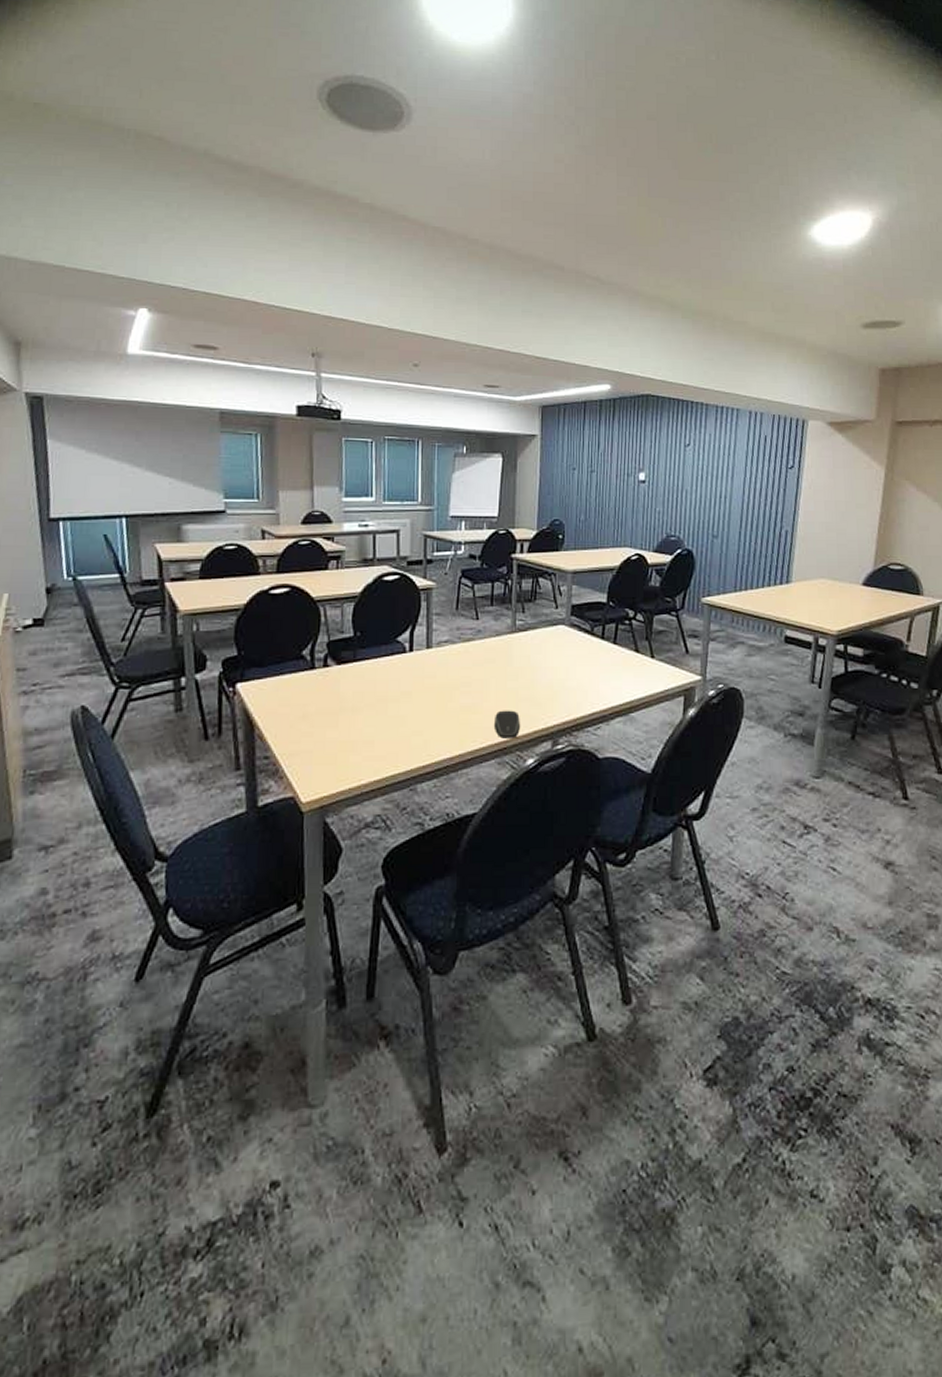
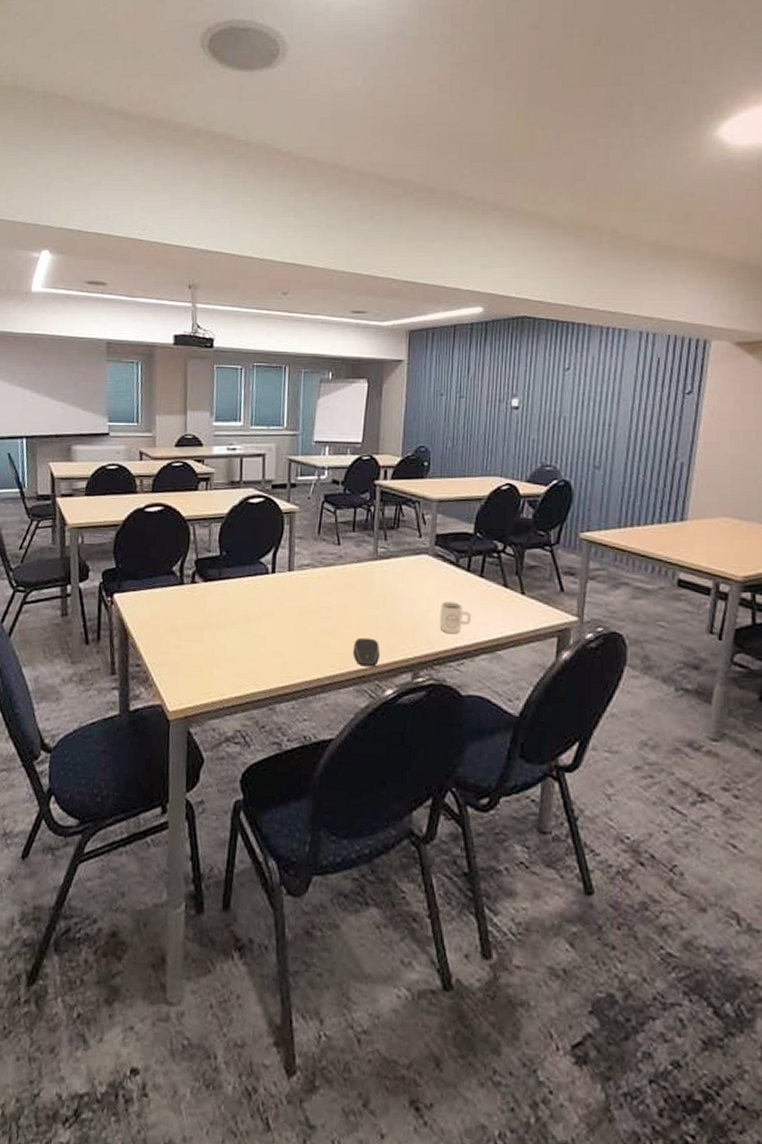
mug: none [576,669,607,700] -> present [439,601,472,634]

